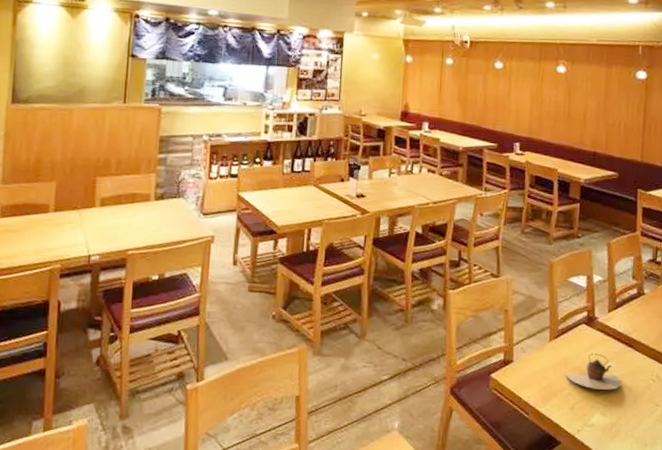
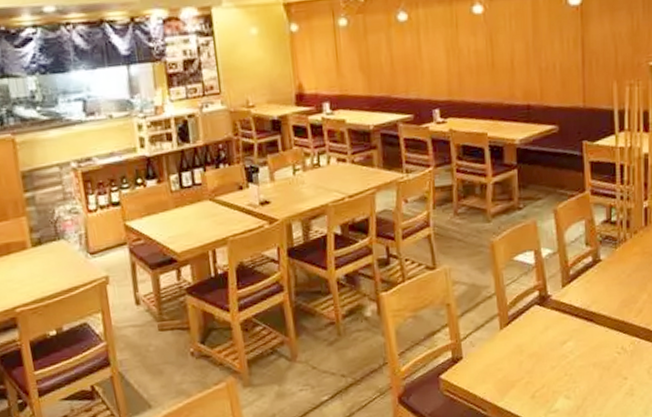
teapot: present [566,353,621,390] -> none [522,334,584,373]

